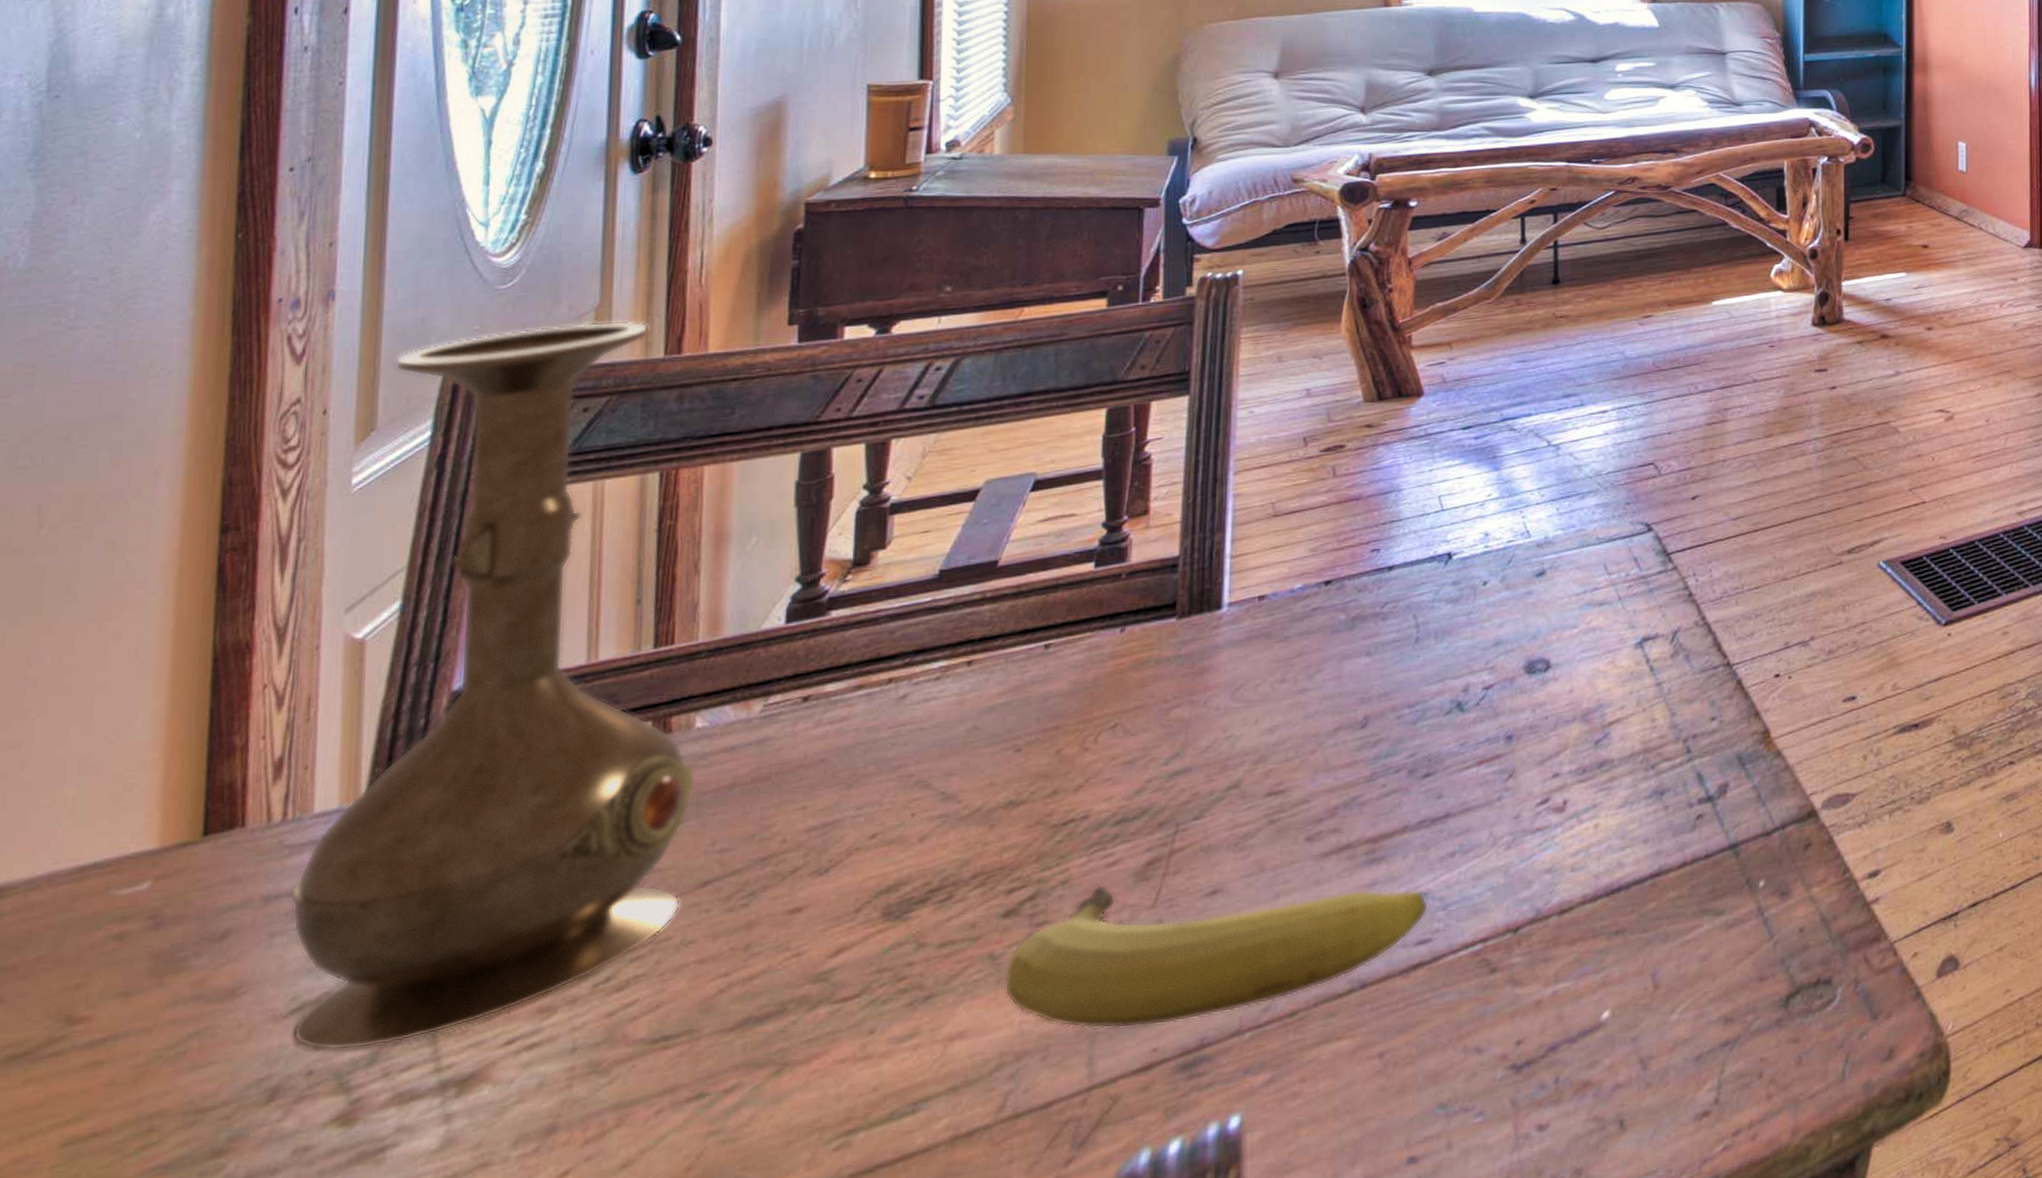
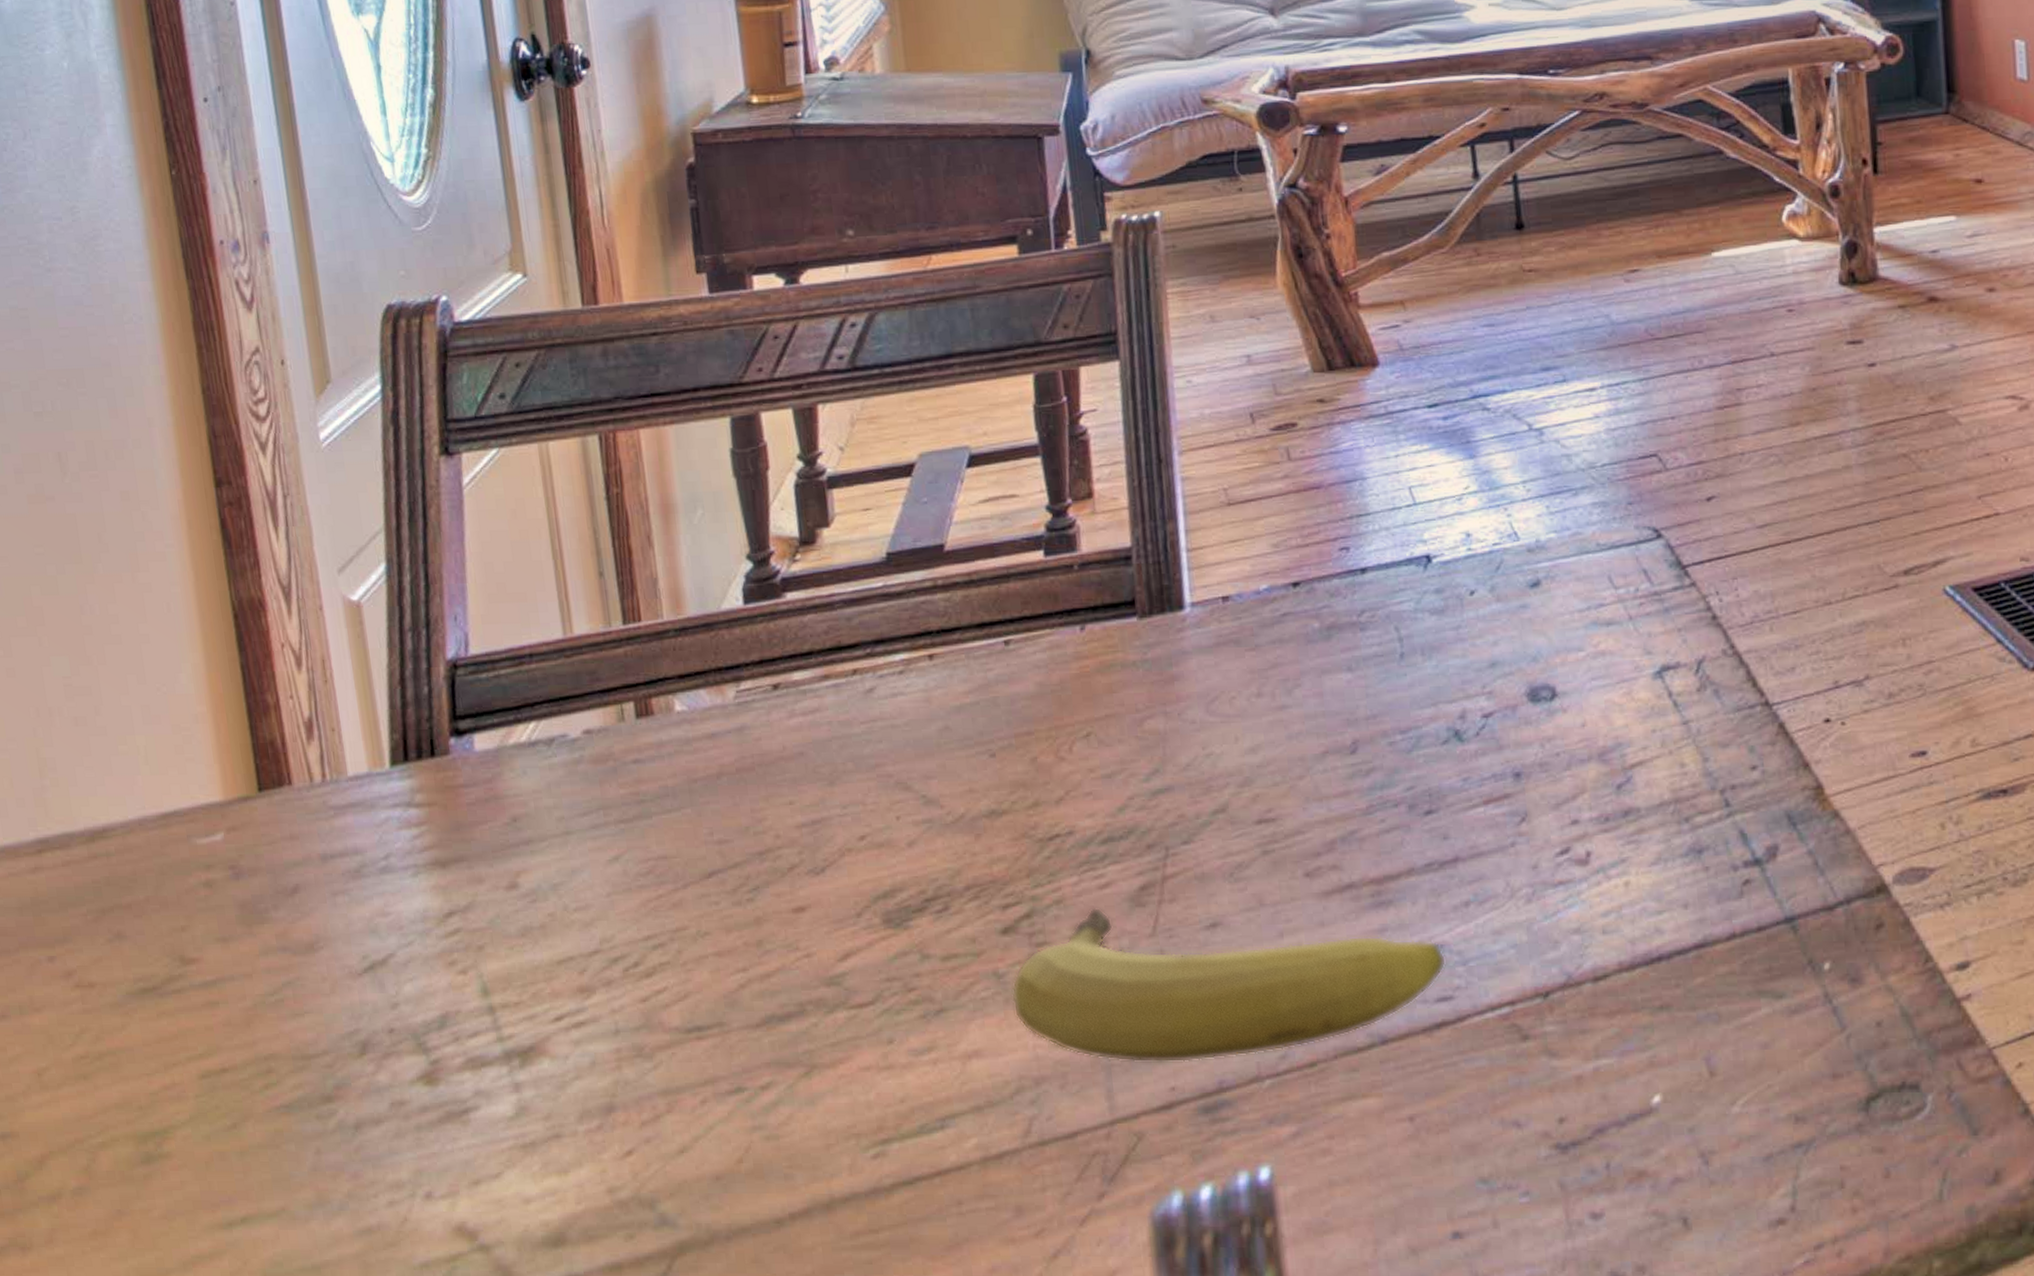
vase: present [289,320,696,1051] -> none [335,267,690,1012]

